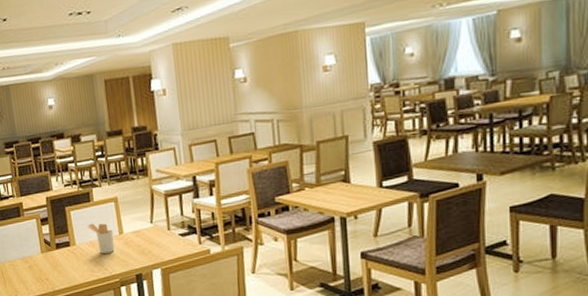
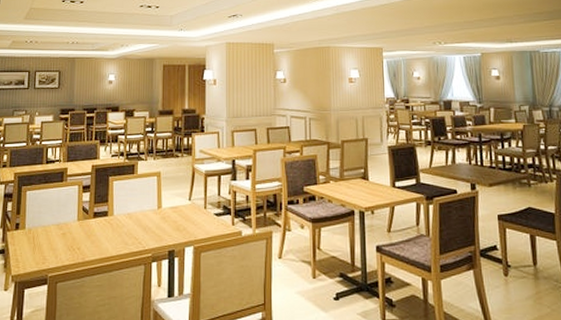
utensil holder: present [87,223,115,254] -> none [128,195,153,226]

